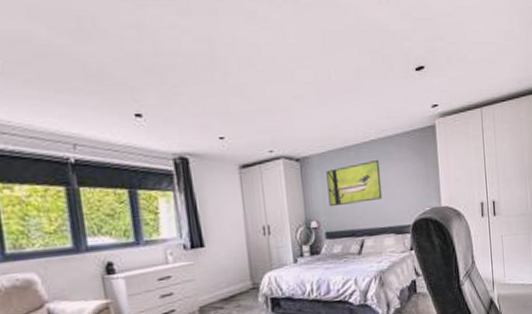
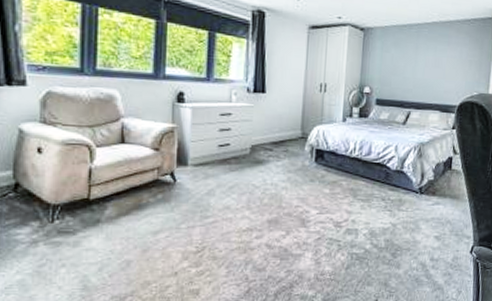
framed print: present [326,159,383,207] -> none [384,40,438,78]

